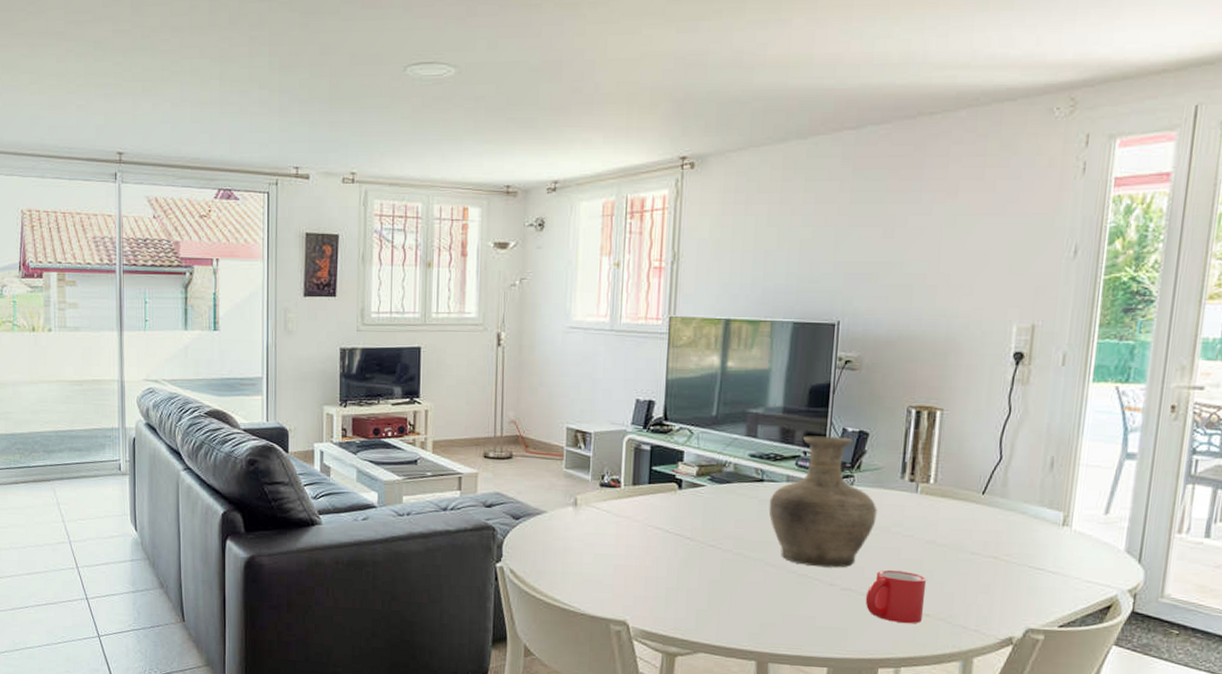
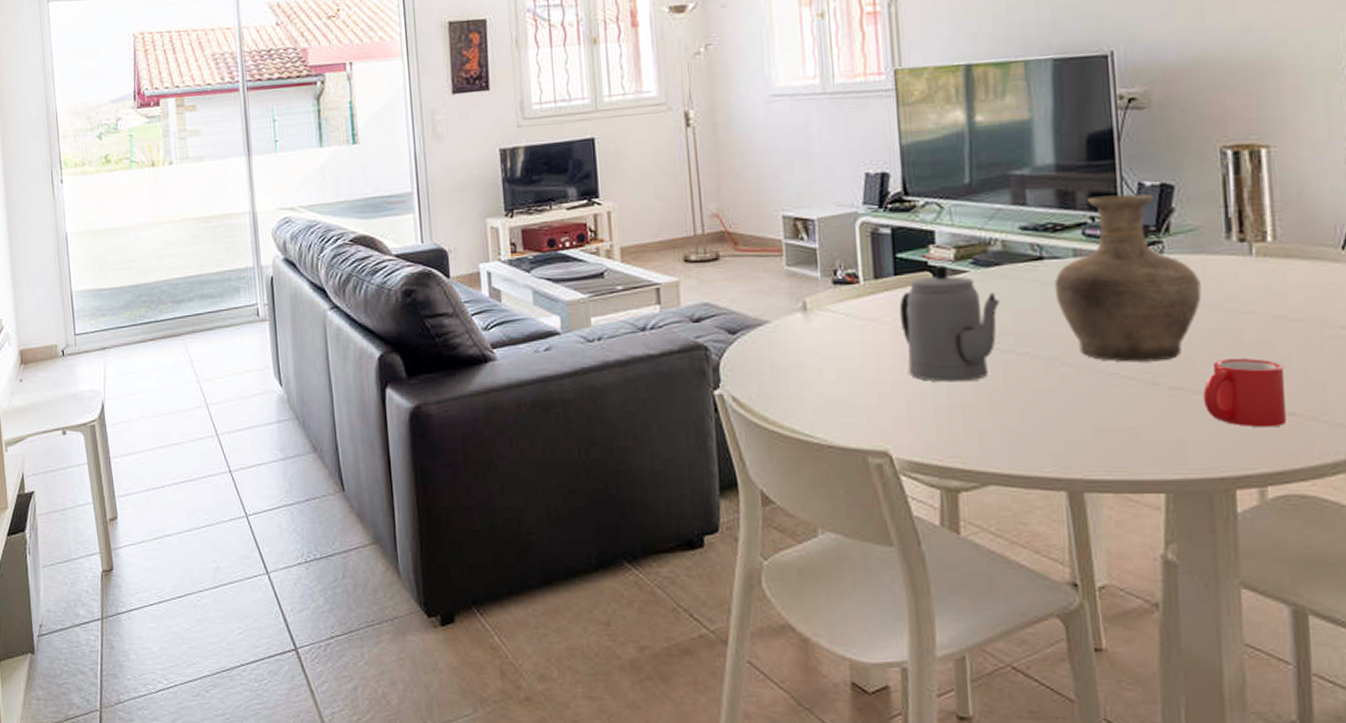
teapot: none [648,479,727,572] -> present [899,265,1001,382]

